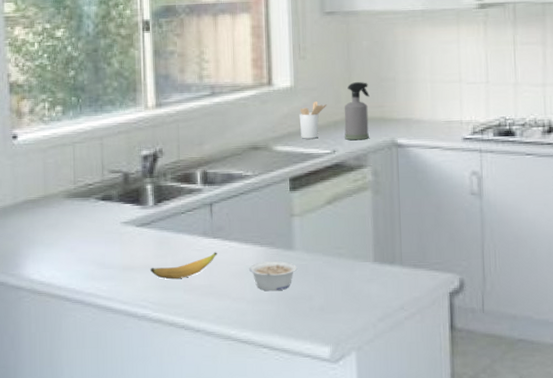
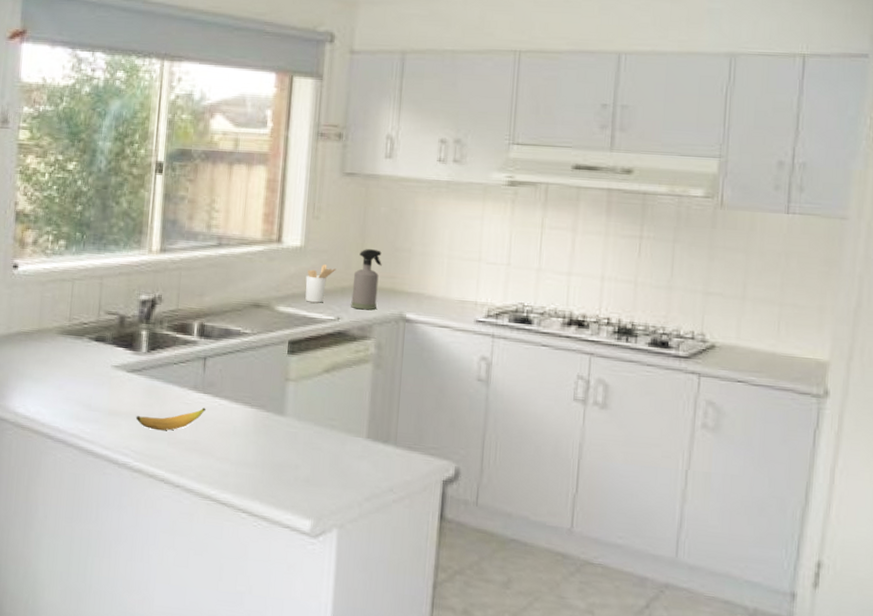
legume: present [248,261,297,291] -> none [236,423,287,456]

